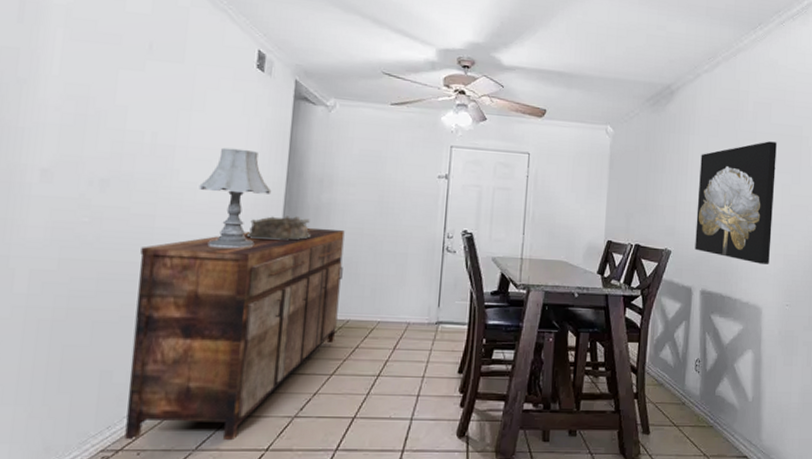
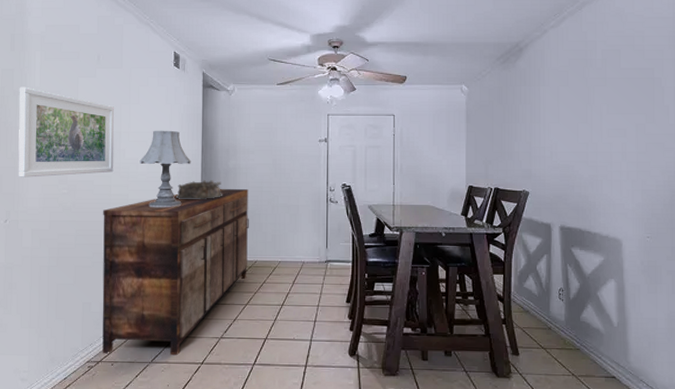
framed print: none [15,73,168,199] -> present [18,86,115,177]
wall art: present [695,141,777,264] -> none [551,85,629,200]

